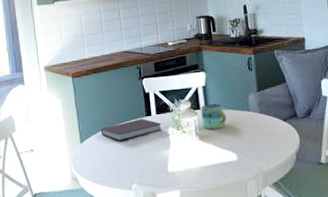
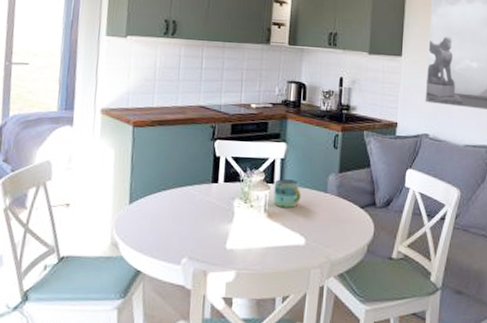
notebook: present [100,118,162,141] -> none [155,184,228,207]

